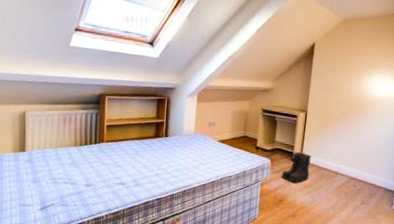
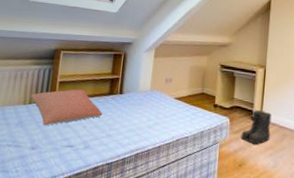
pillow: none [80,132,150,166] -> present [30,89,103,126]

